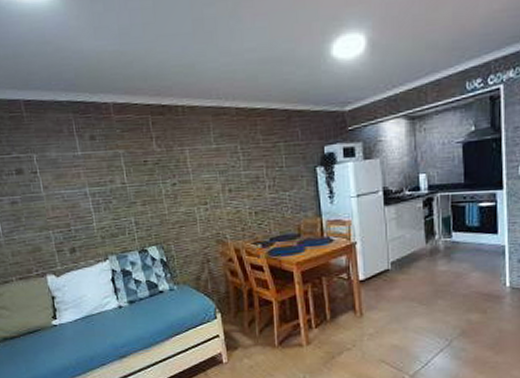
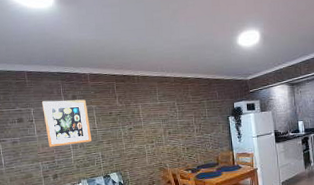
wall art: none [47,141,120,210] -> present [41,99,92,147]

